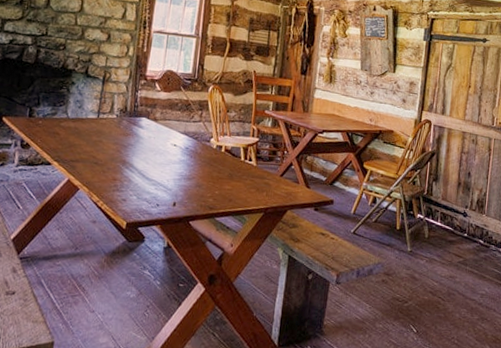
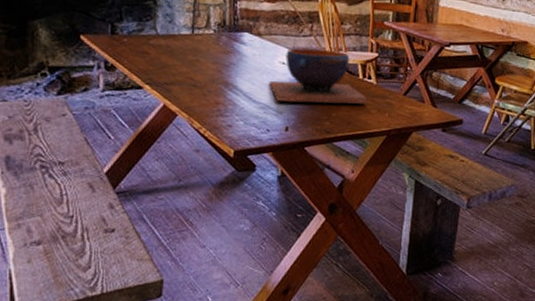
decorative bowl: none [161,132,248,184] -> present [269,48,367,104]

